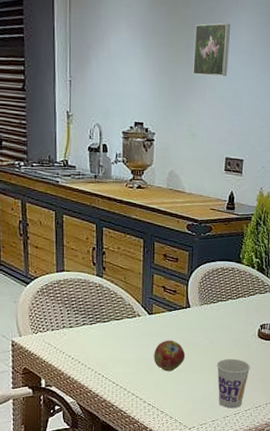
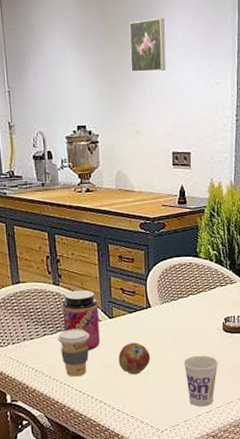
coffee cup: none [96,321,128,368] -> present [57,329,90,377]
jar: none [103,283,139,344] -> present [62,289,100,350]

